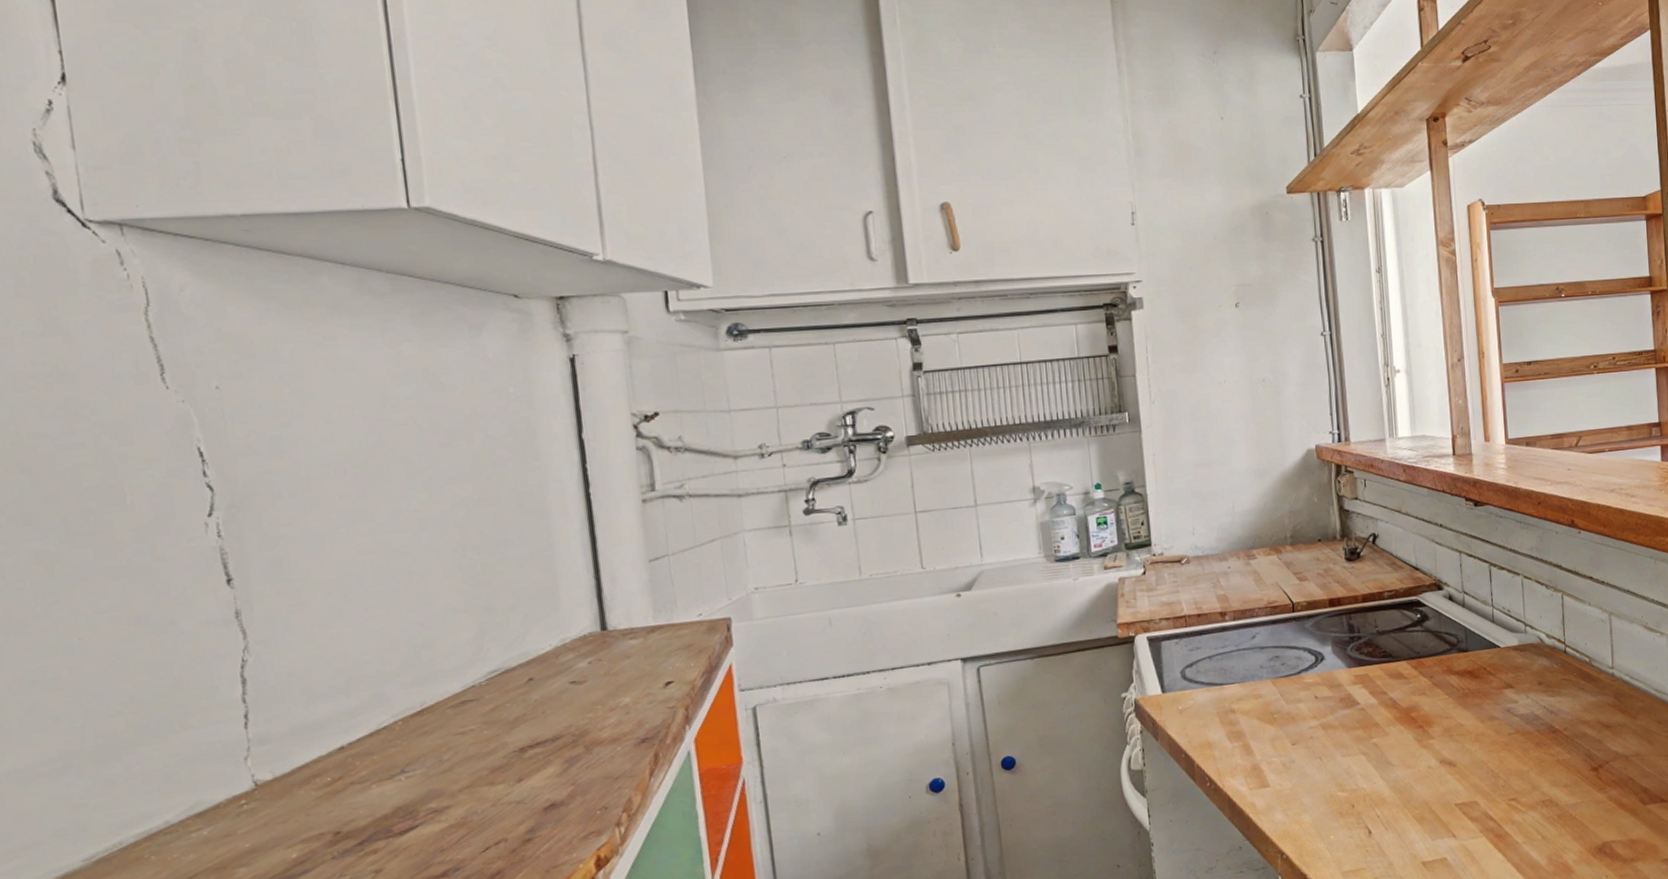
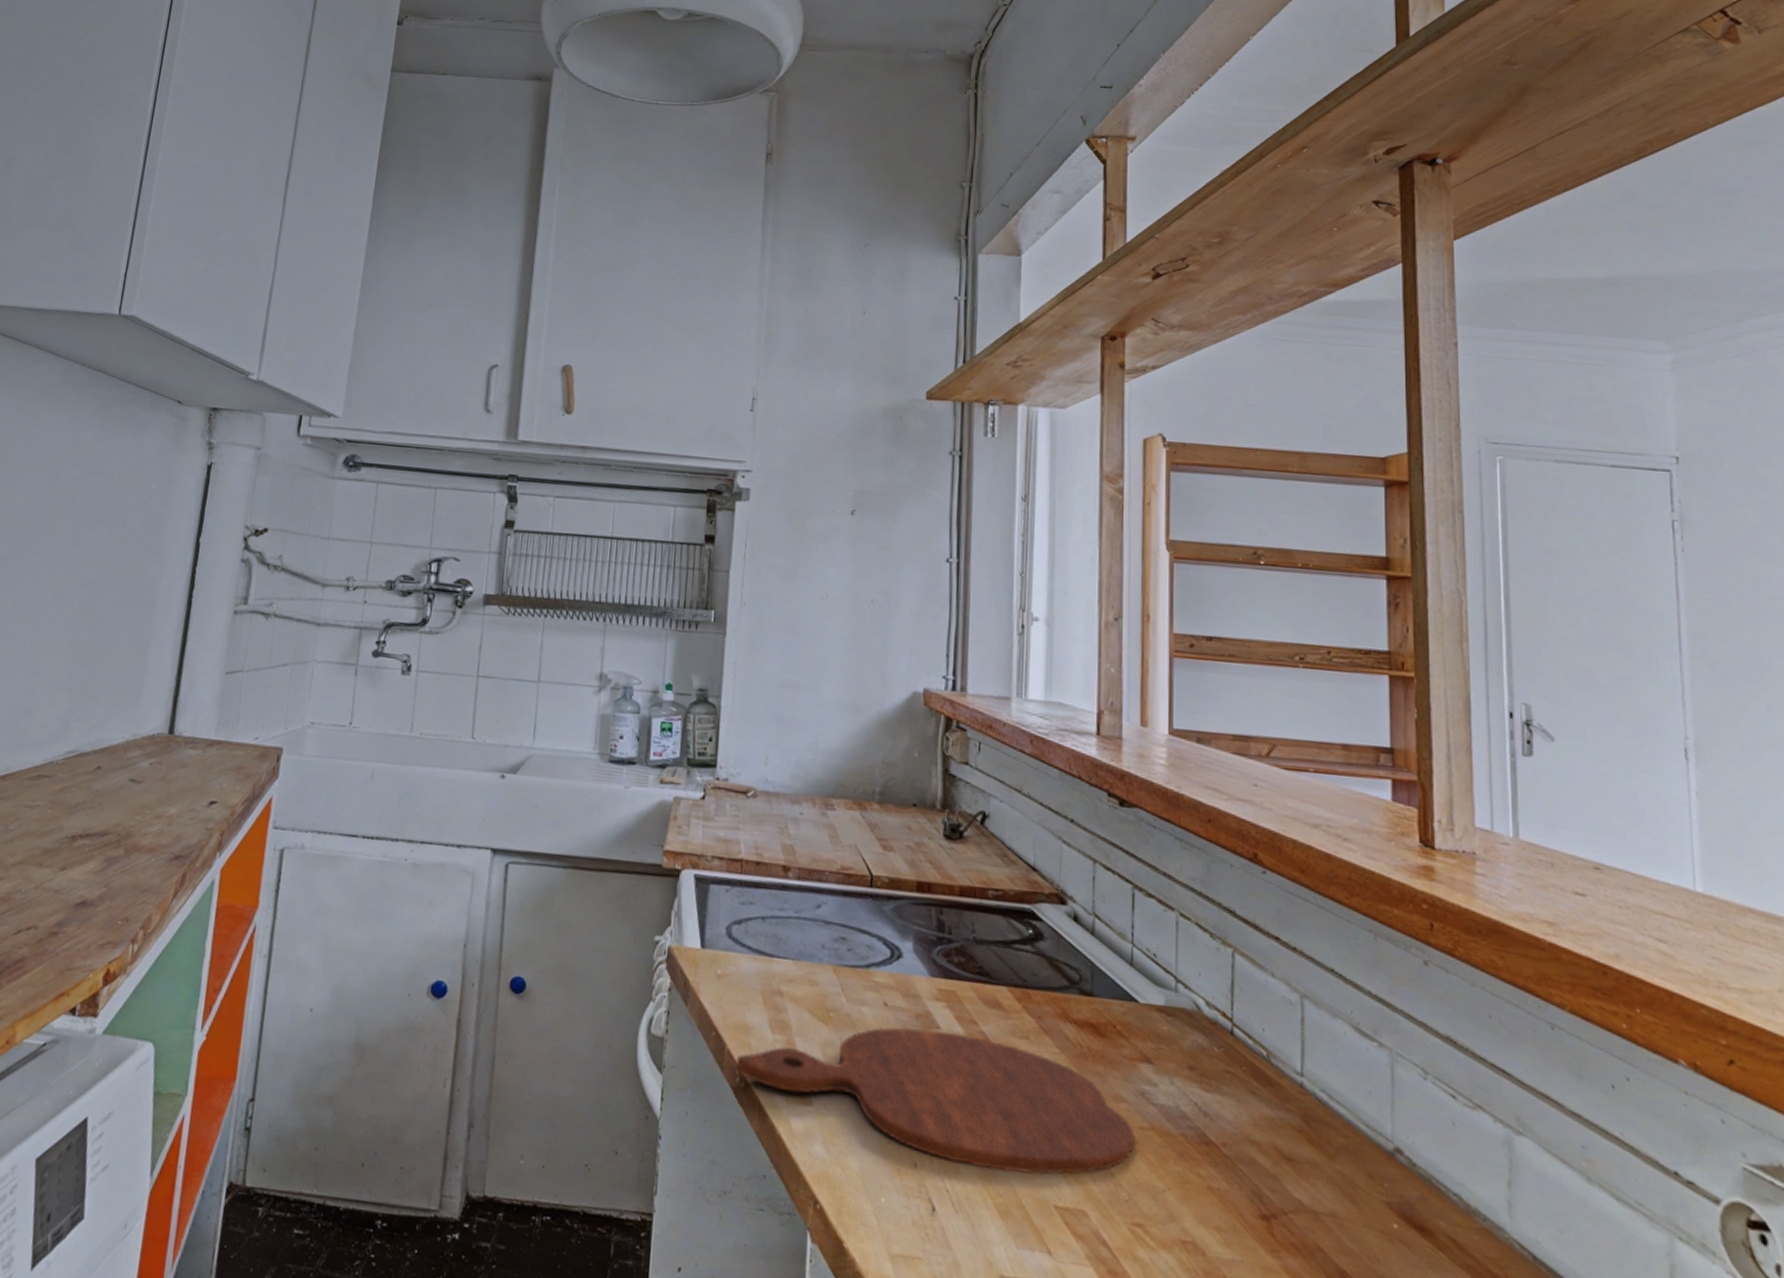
cutting board: none [1204,702,1507,796] -> present [735,1027,1137,1175]

